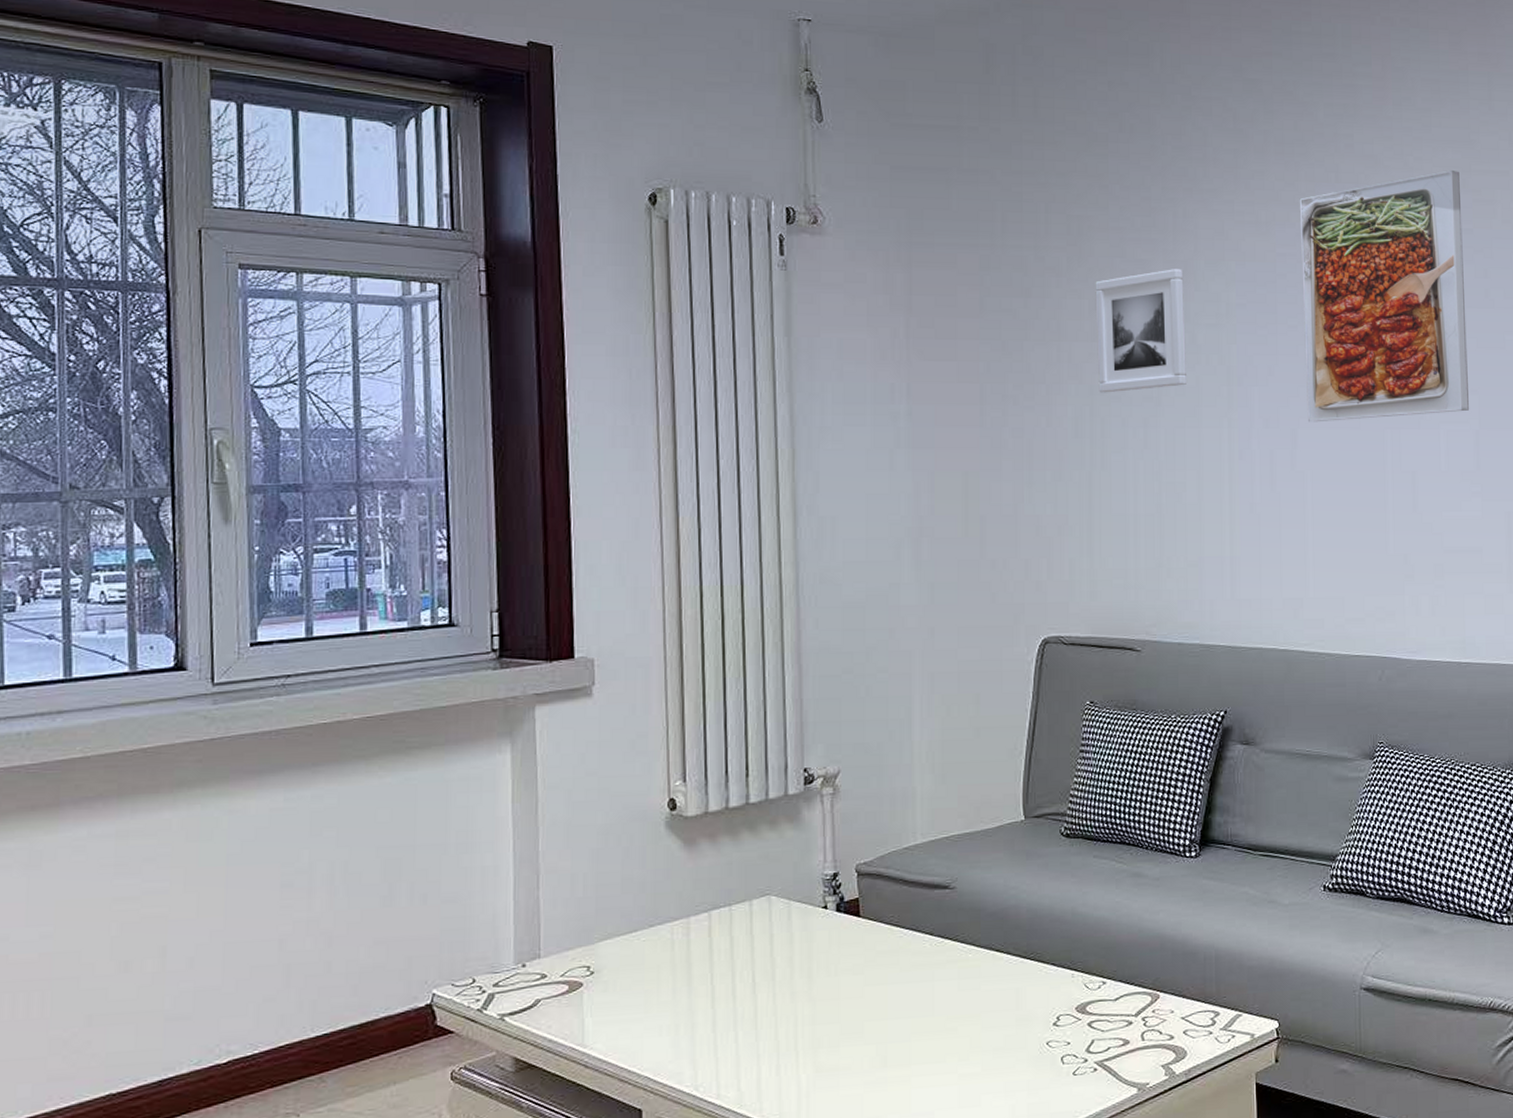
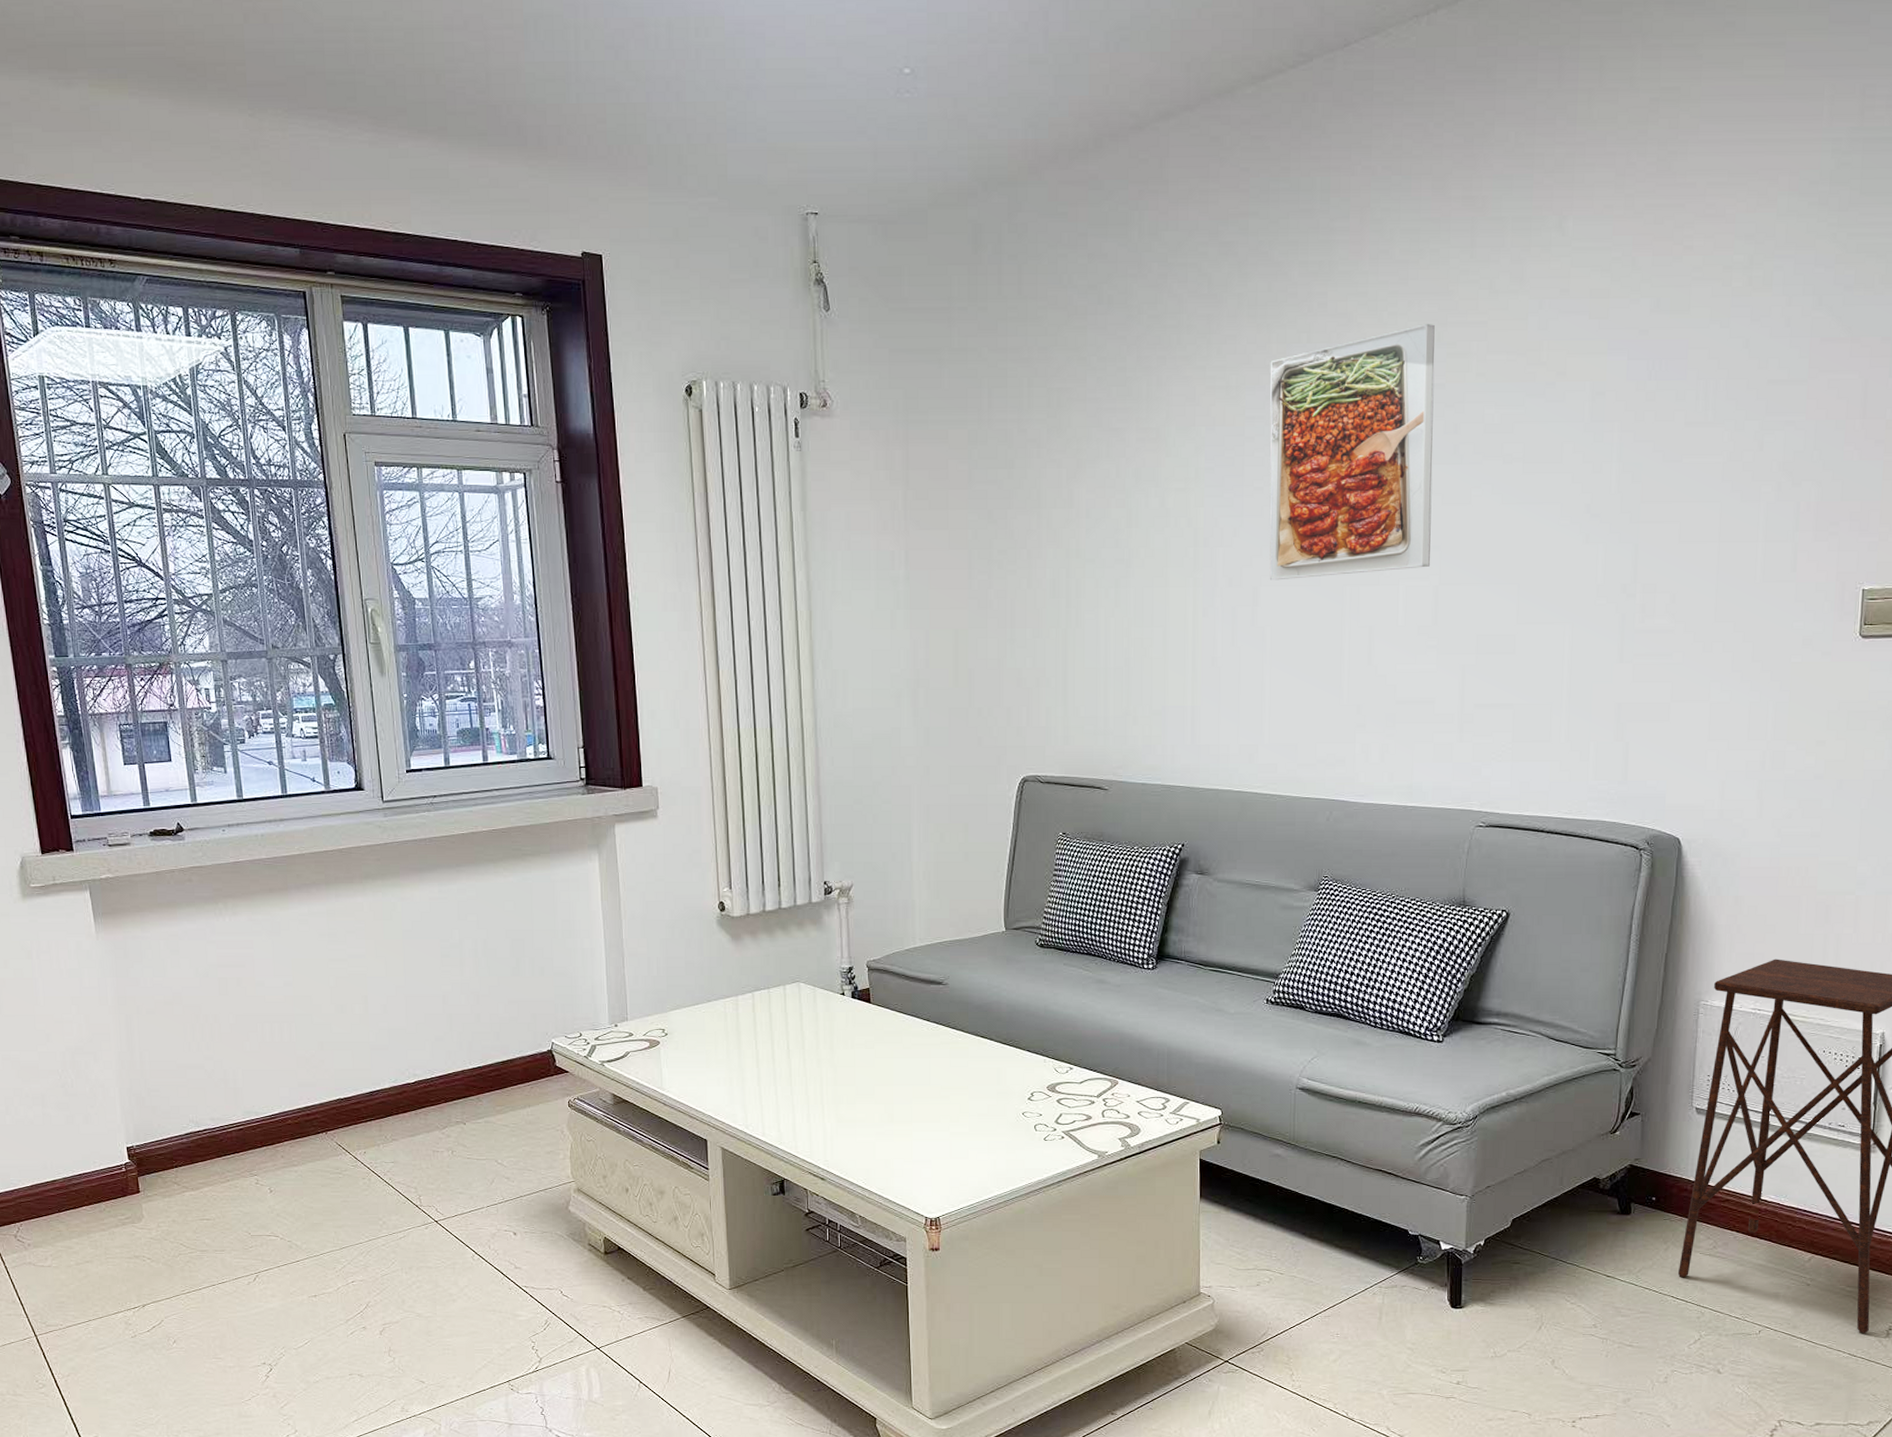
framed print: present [1095,269,1186,393] -> none [1072,436,1156,556]

